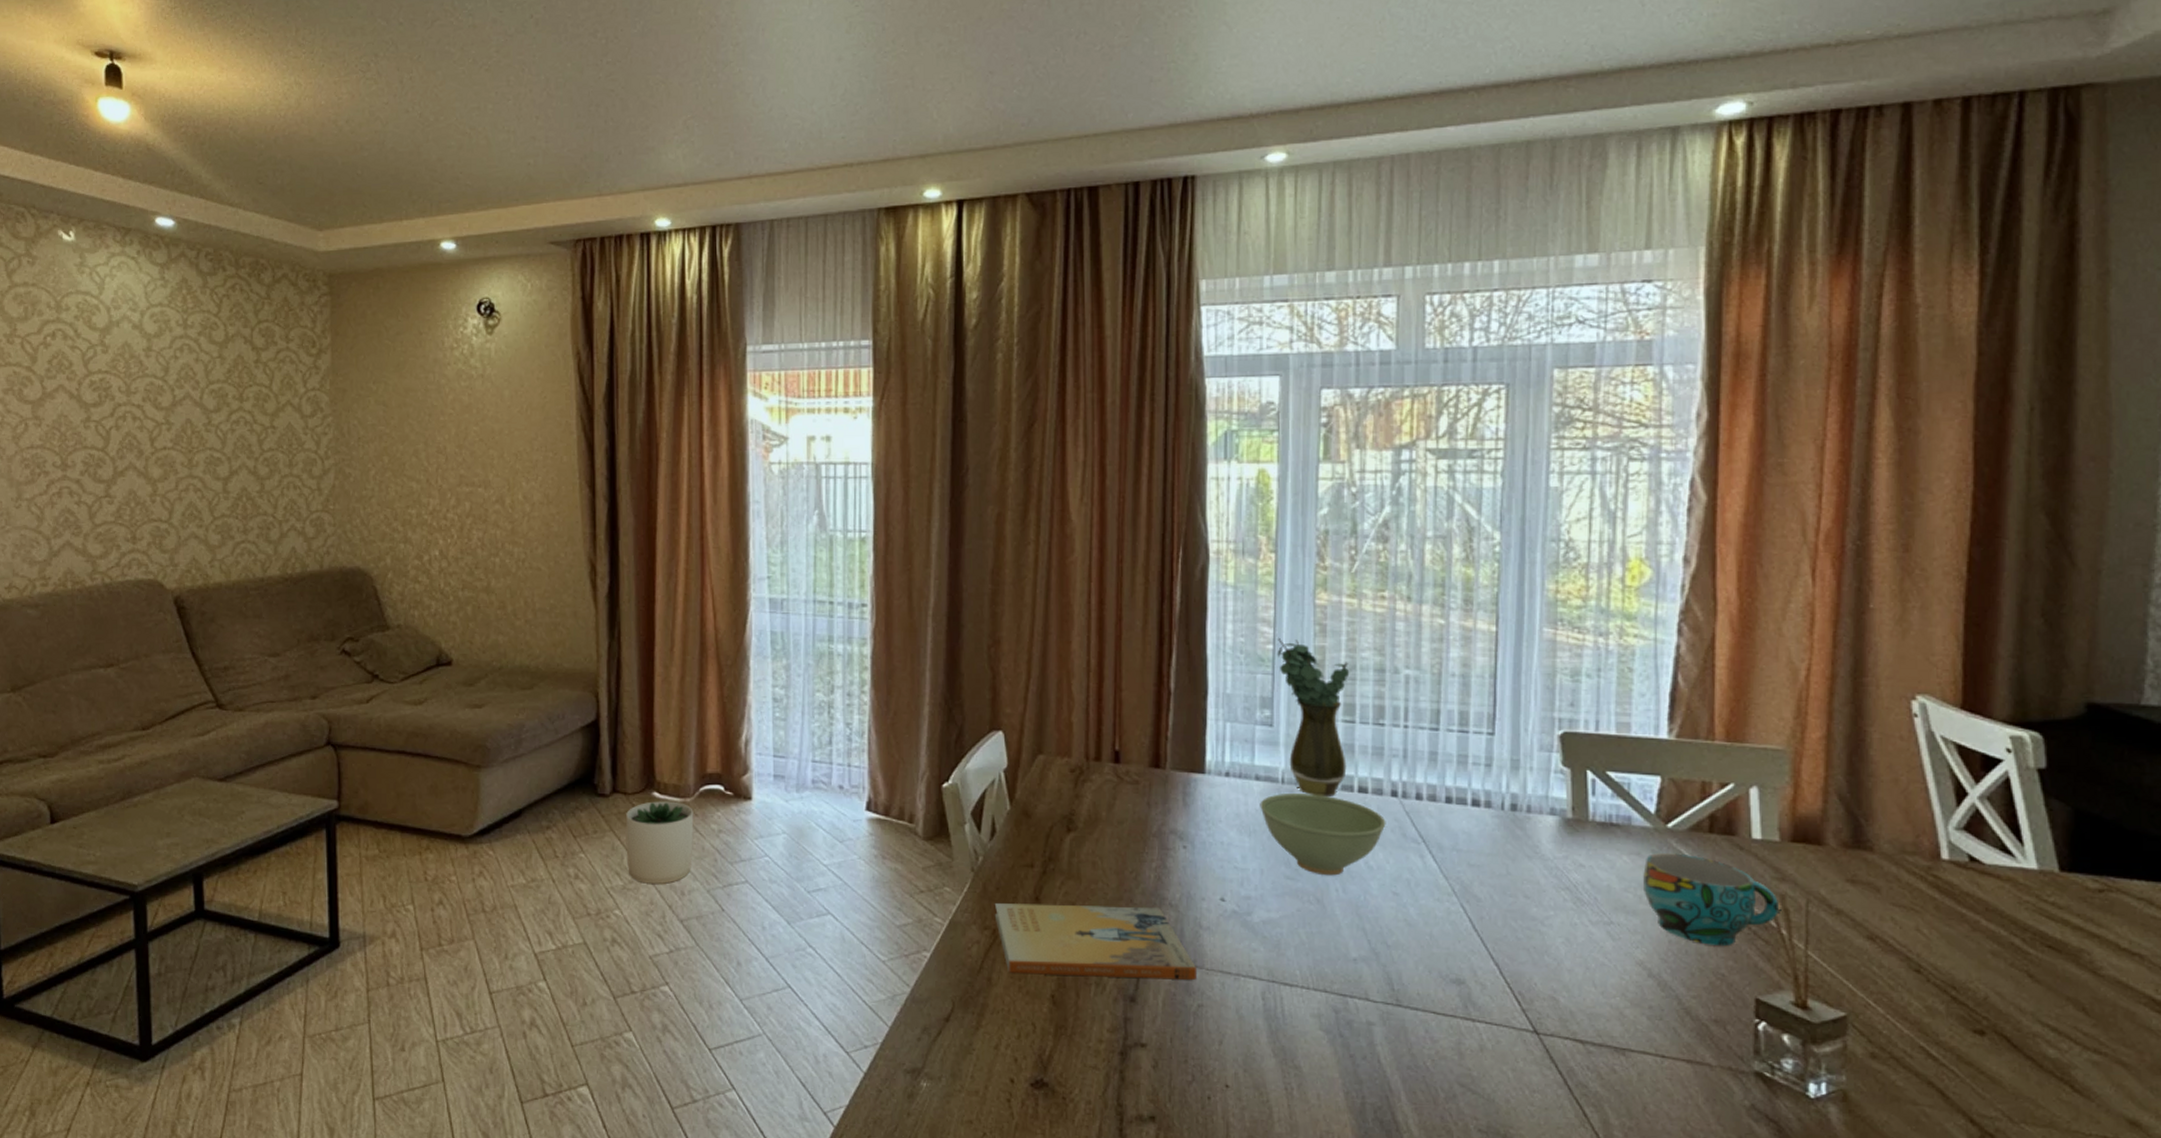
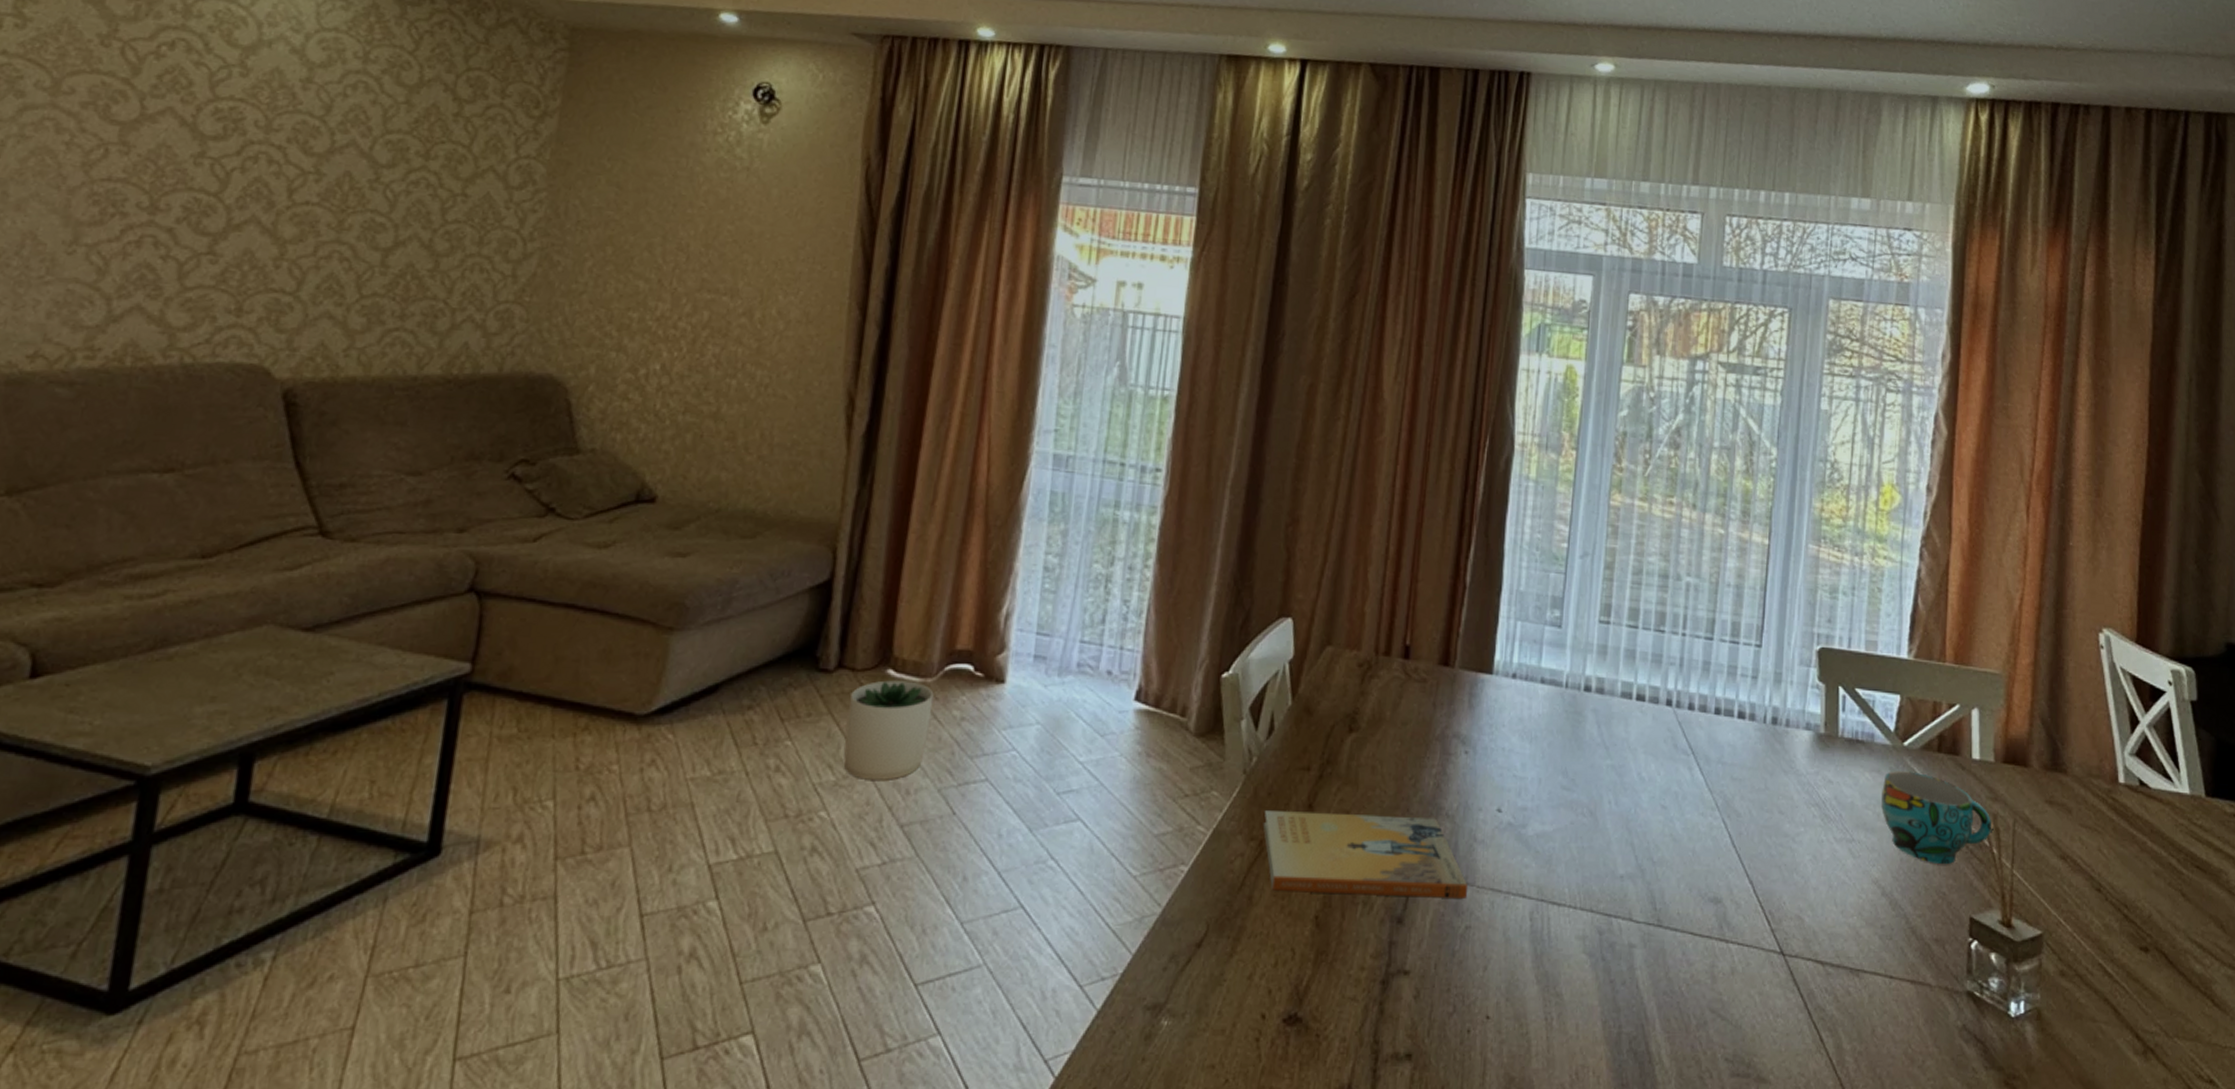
bowl: present [1260,794,1386,876] -> none [1543,698,1660,787]
vase: present [1277,637,1350,796] -> none [1570,536,1637,703]

